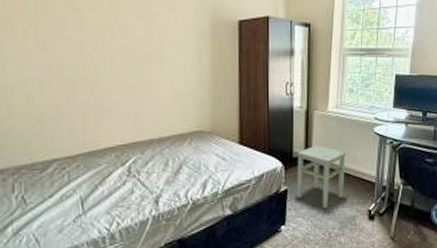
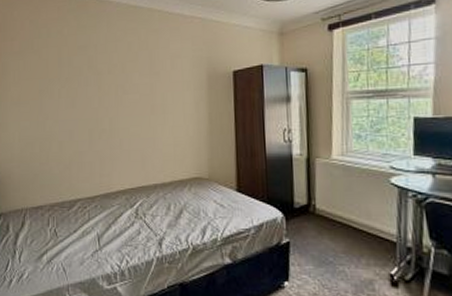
stool: present [297,145,346,209] -> none [298,195,357,267]

